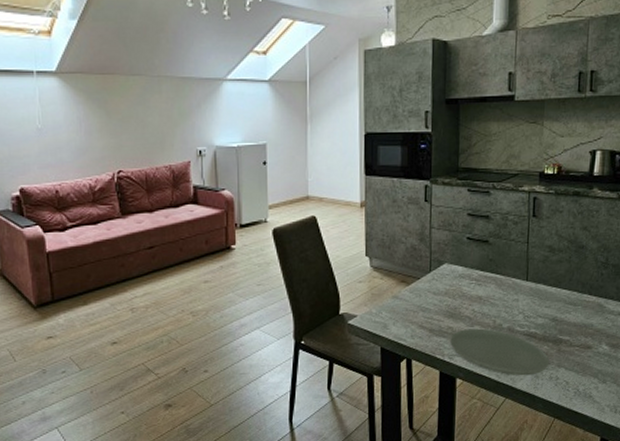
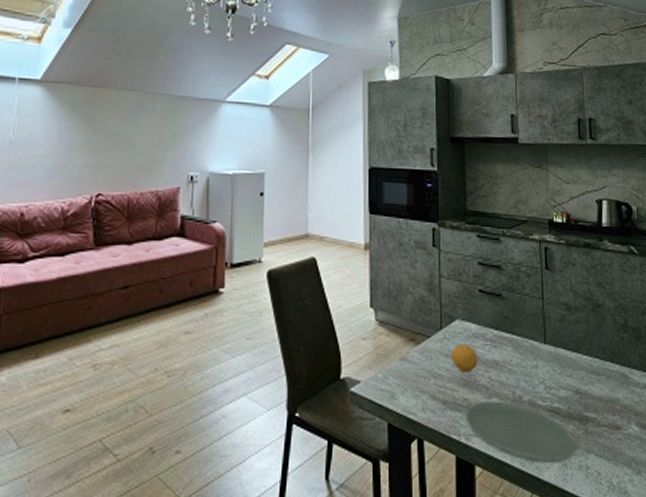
fruit: none [438,283,463,307] -> present [451,344,478,373]

